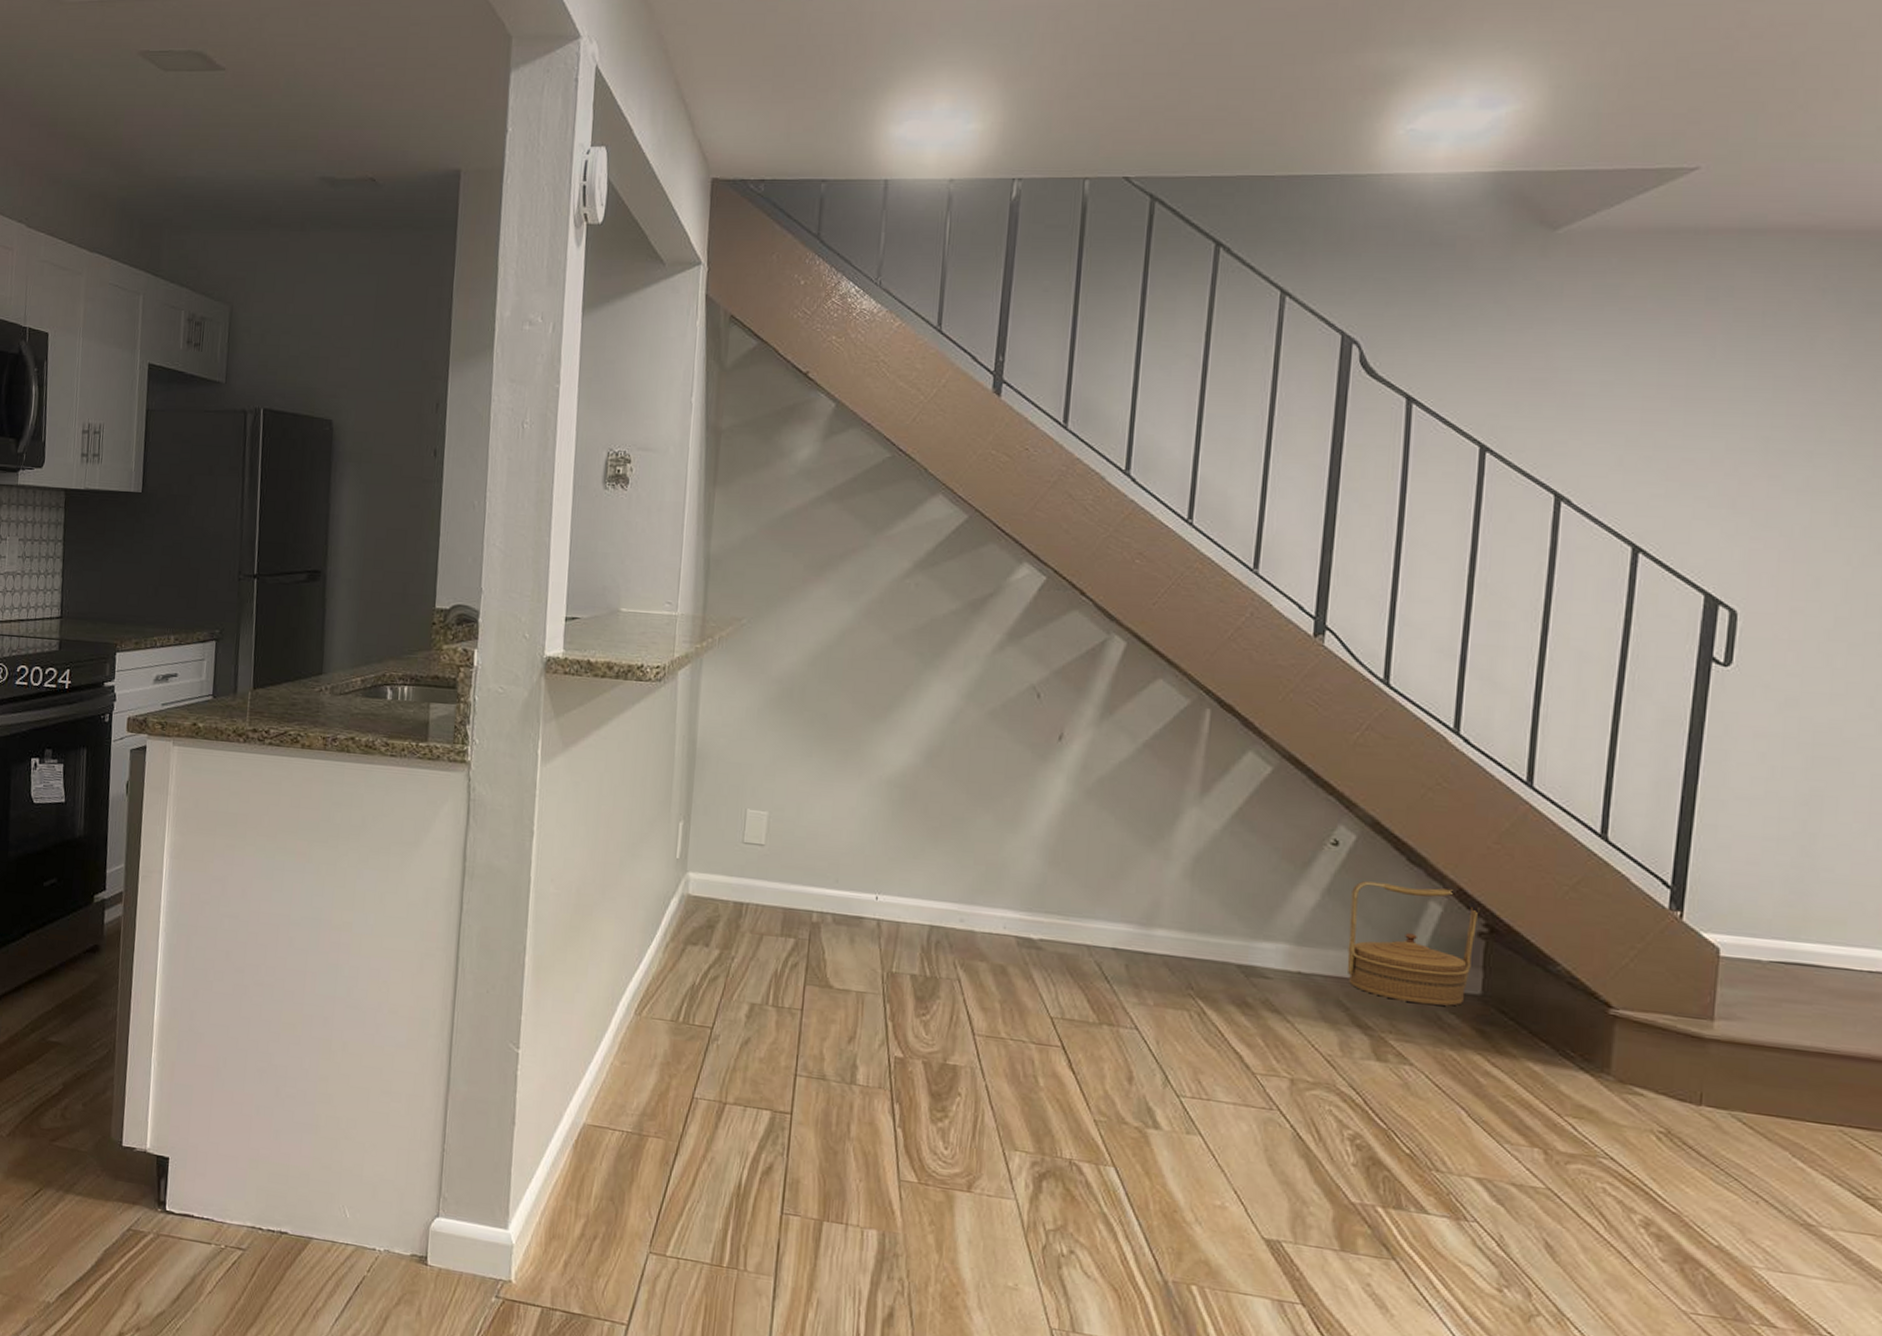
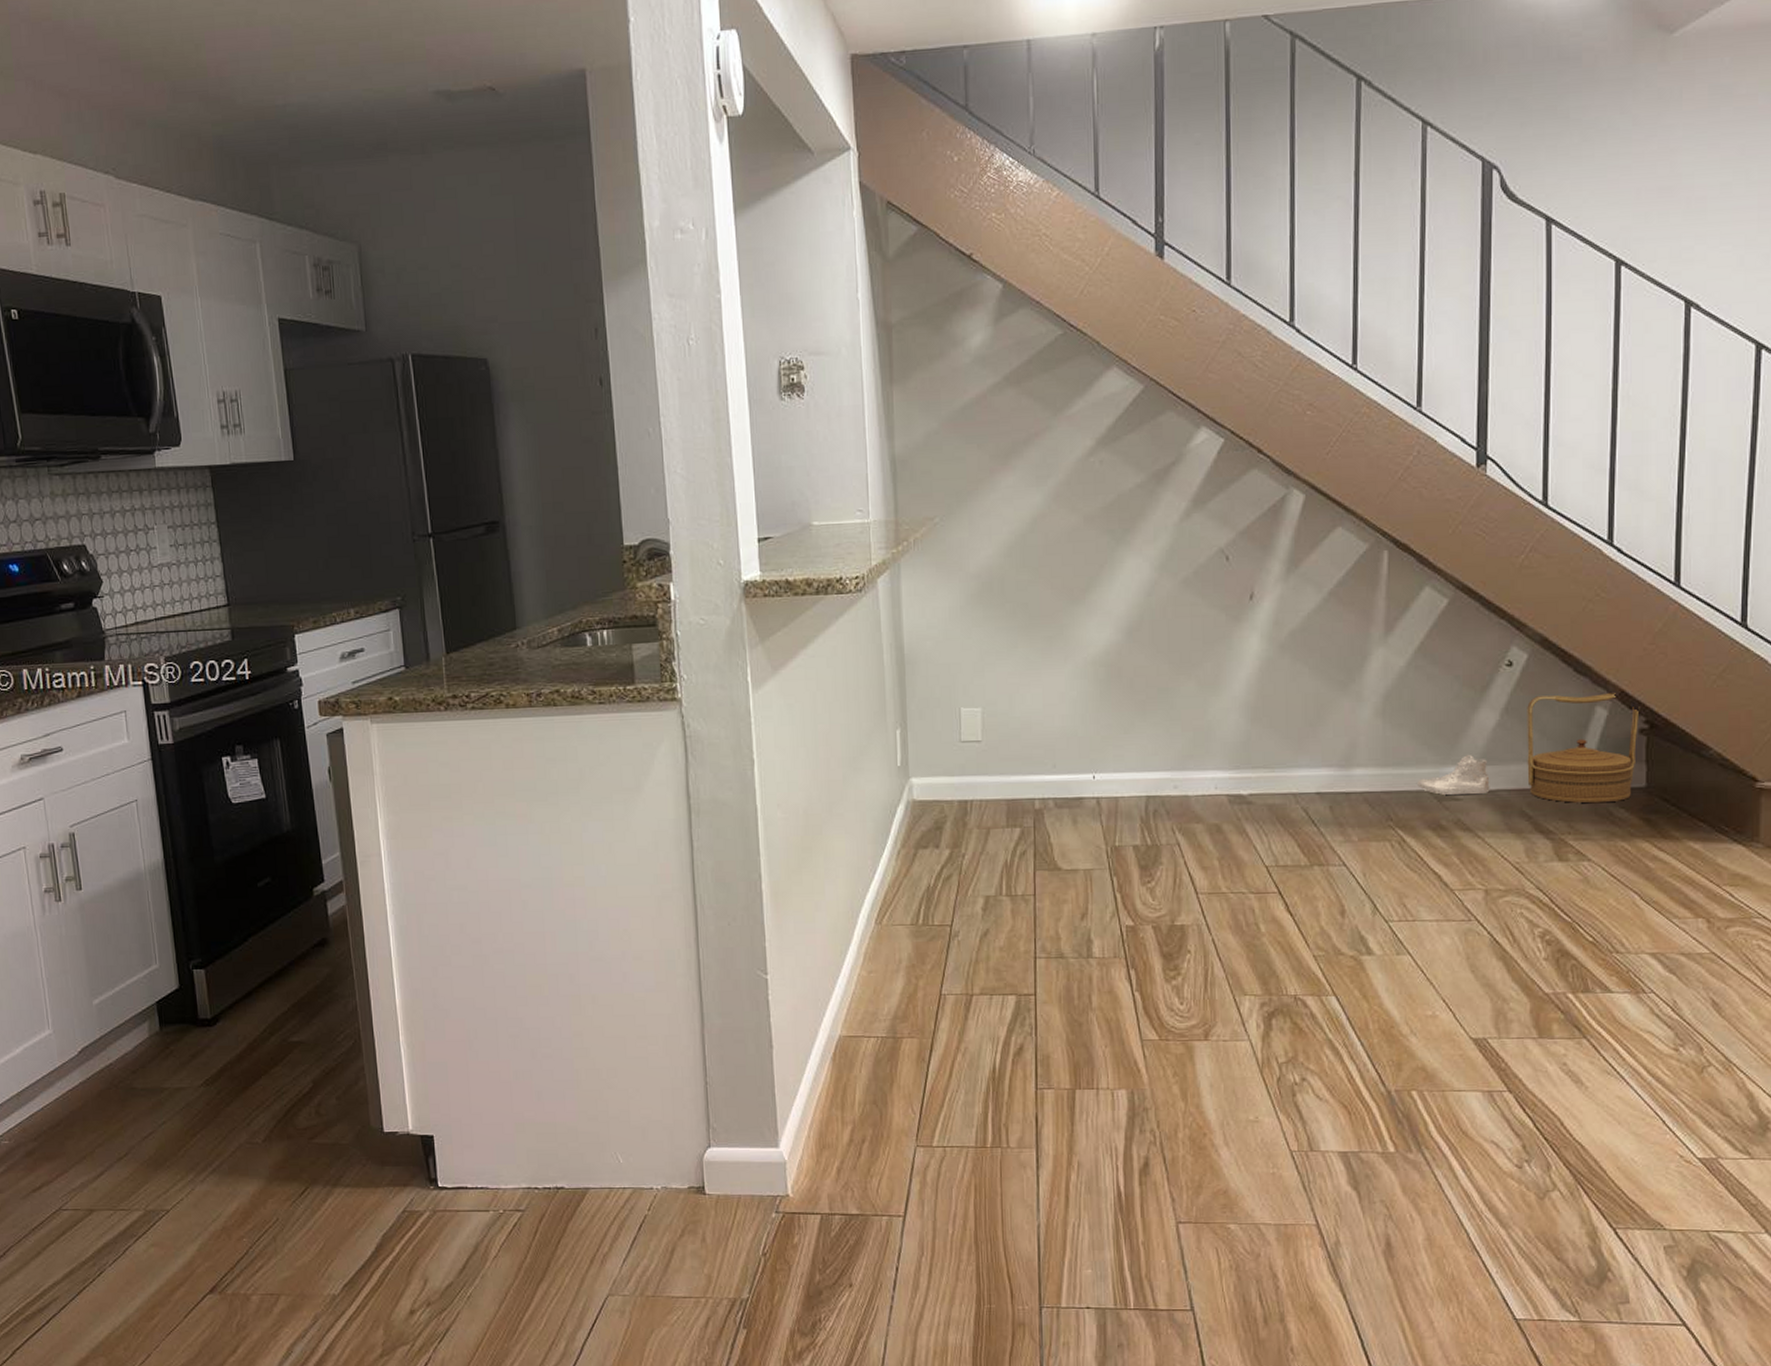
shoe: none [1224,931,1305,977] -> present [1417,754,1490,796]

